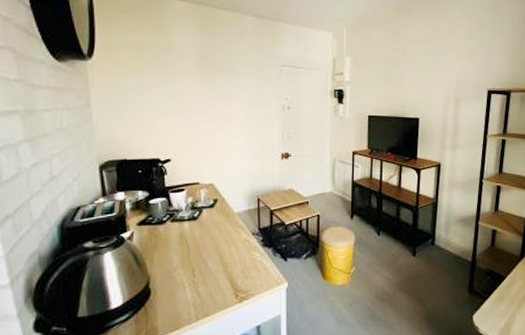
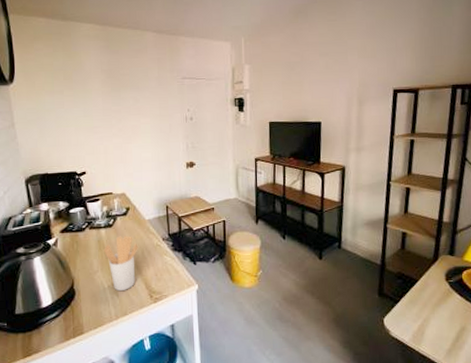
utensil holder: none [186,229,225,289] -> present [104,235,138,291]

